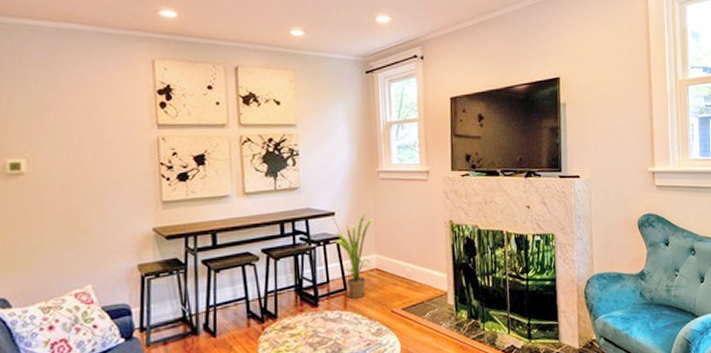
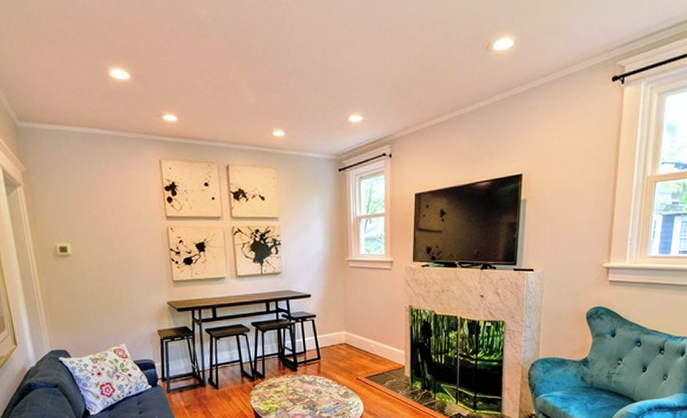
house plant: present [329,212,375,299] -> none [306,294,344,366]

